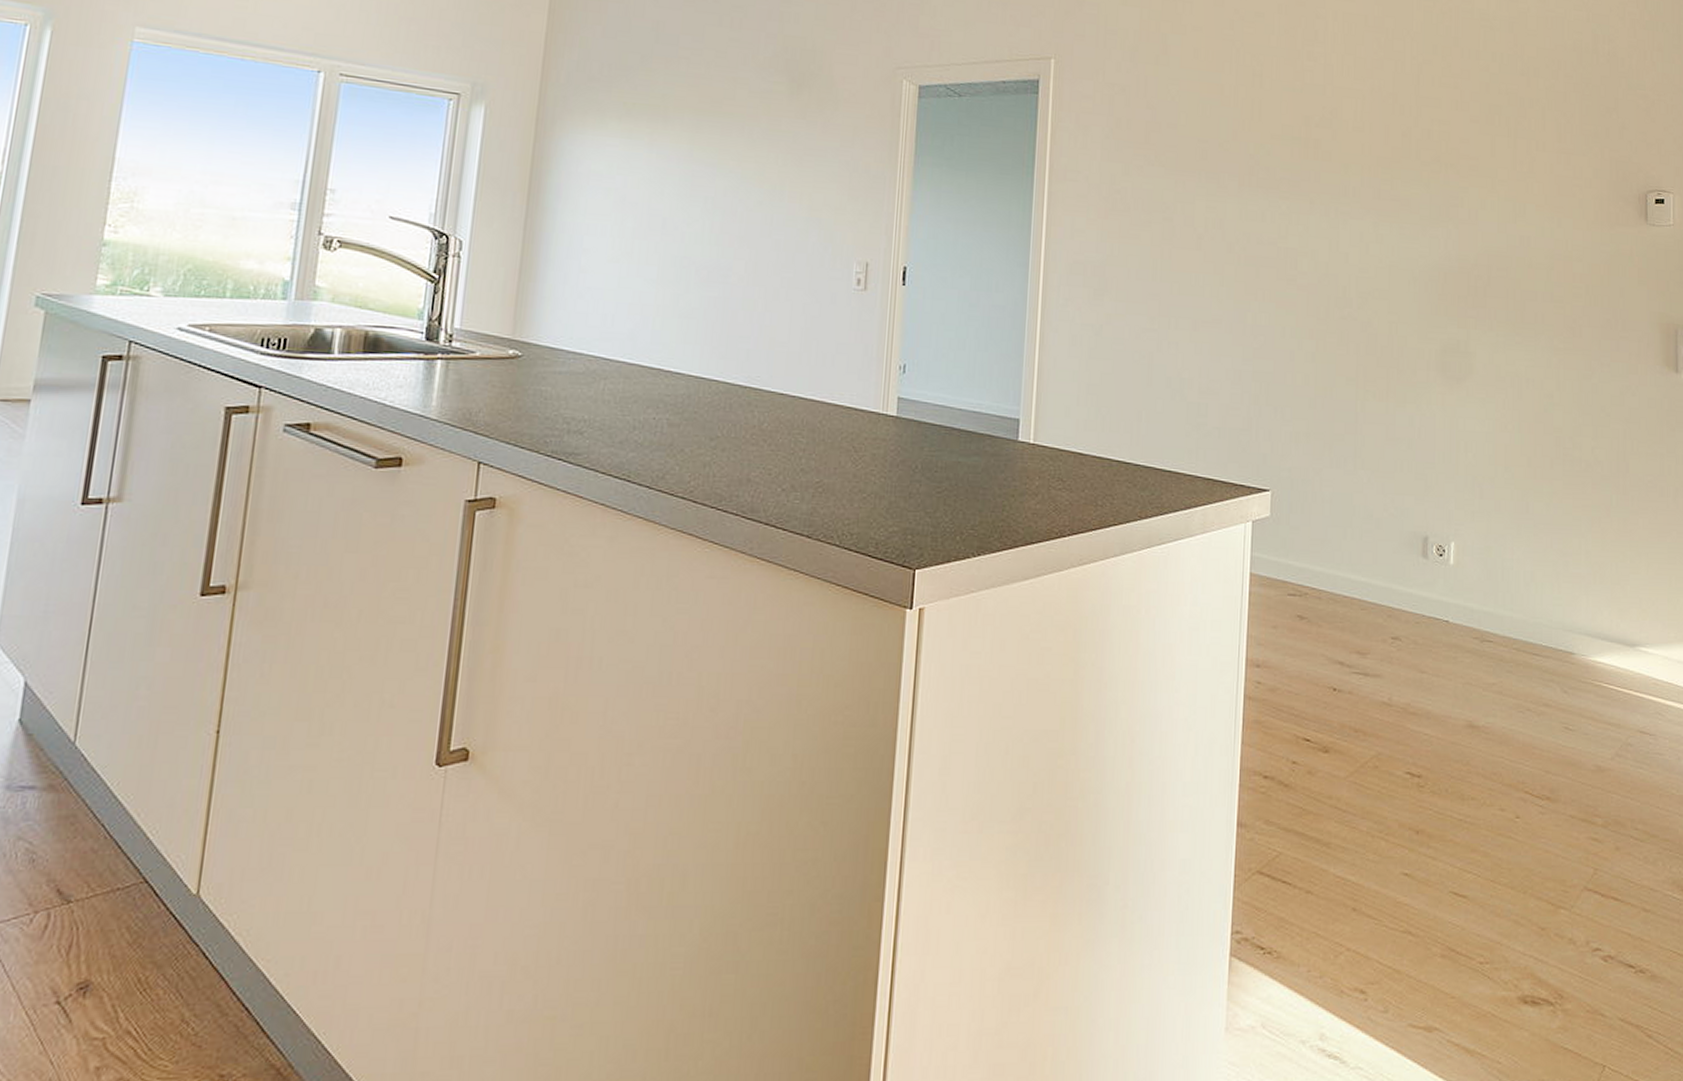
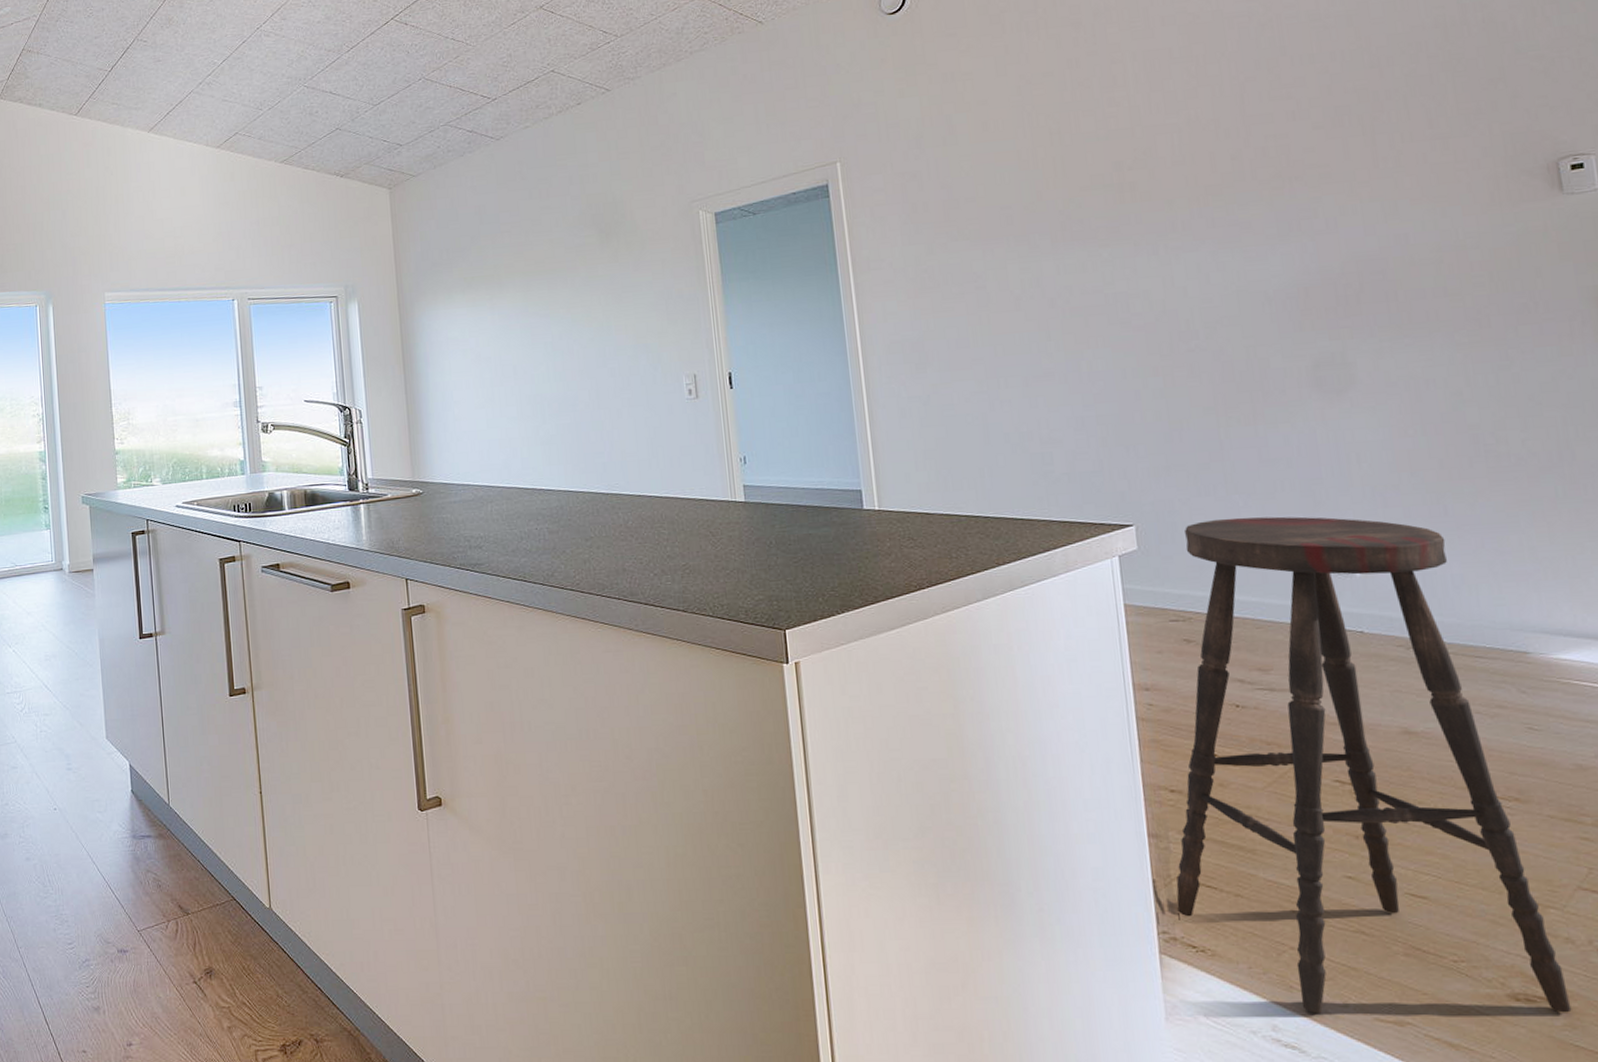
bar stool: none [1251,493,1566,1021] -> present [1176,516,1572,1014]

